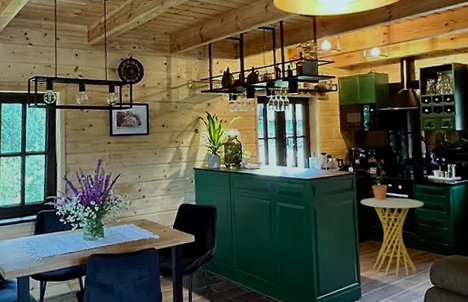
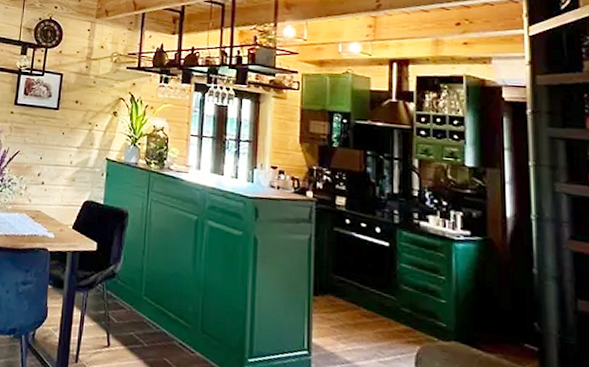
side table: present [360,197,424,276] -> none [319,236,412,358]
potted plant: present [366,158,388,201] -> none [331,183,361,244]

